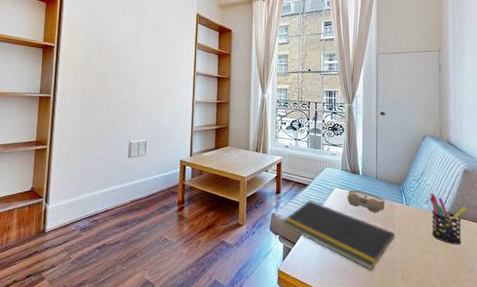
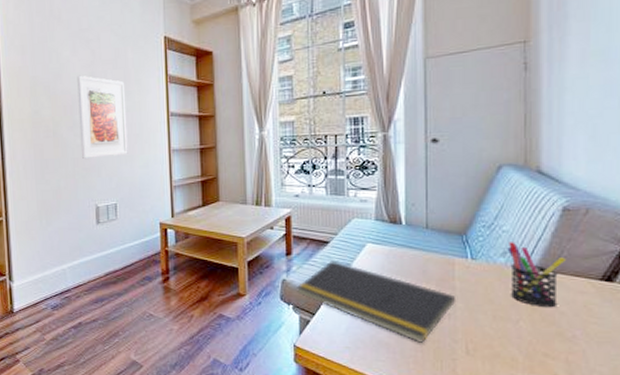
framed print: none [121,34,162,102] -> present [77,75,128,159]
alarm clock: present [347,190,385,213] -> none [385,244,440,271]

